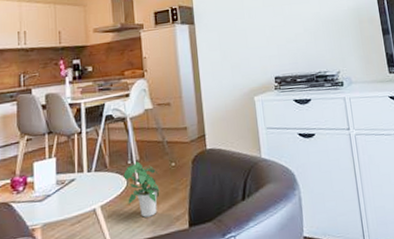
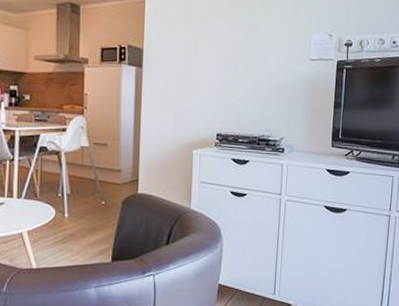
potted plant: present [123,161,160,217] -> none [53,195,88,247]

